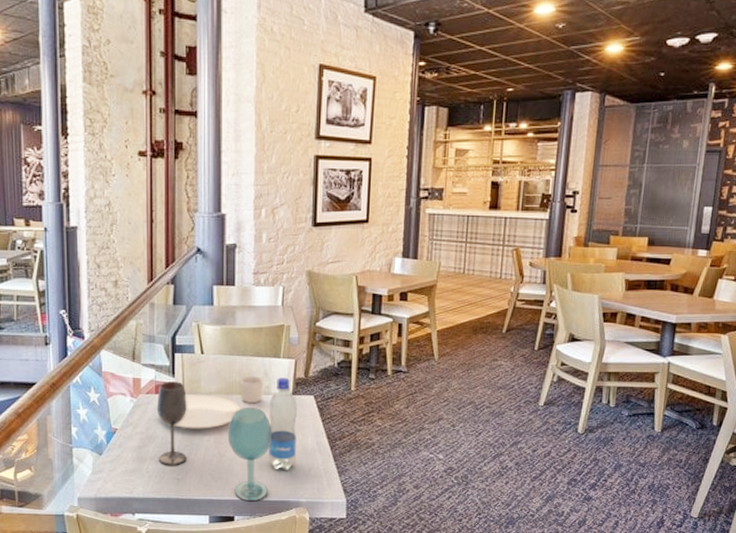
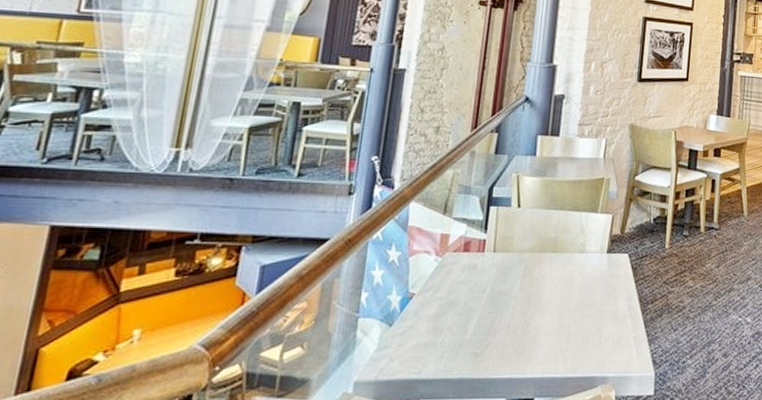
wine glass: present [156,382,188,465] -> none [457,238,497,337]
plate: present [156,394,241,429] -> none [462,252,553,293]
wine glass: present [227,407,273,502] -> none [535,266,584,379]
cup: present [240,376,264,403] -> none [554,232,579,262]
bottle: present [268,378,297,470] -> none [577,234,611,340]

